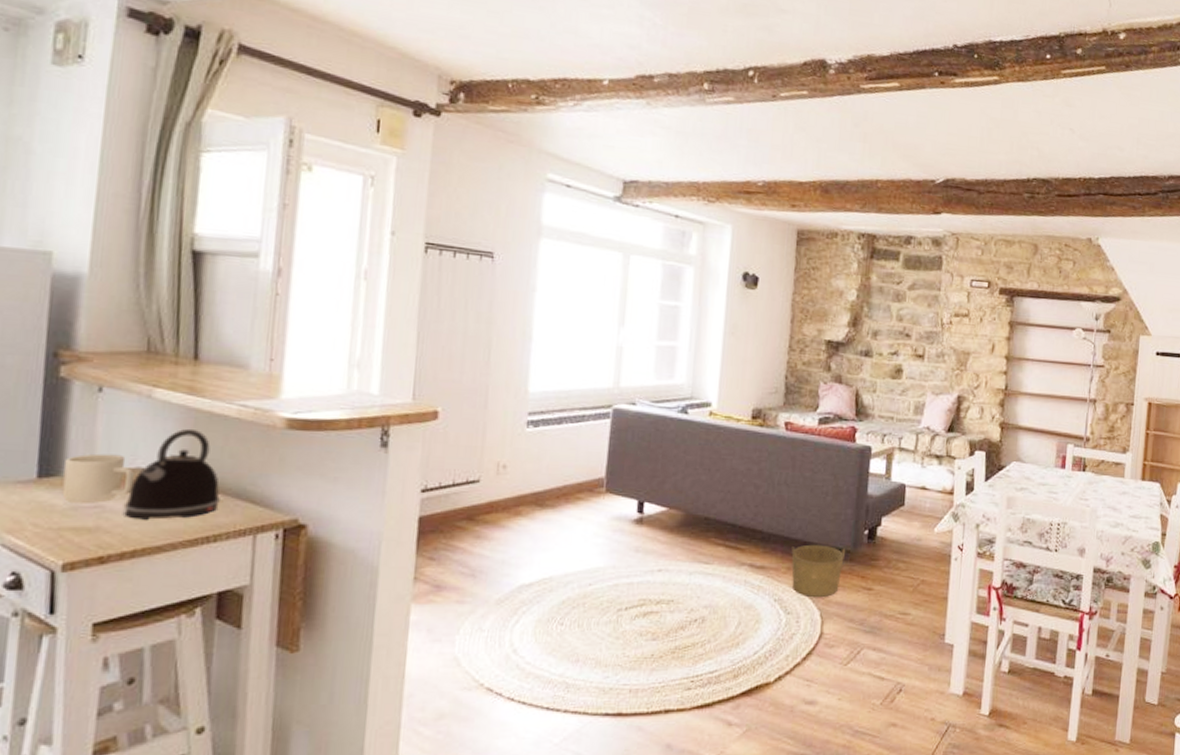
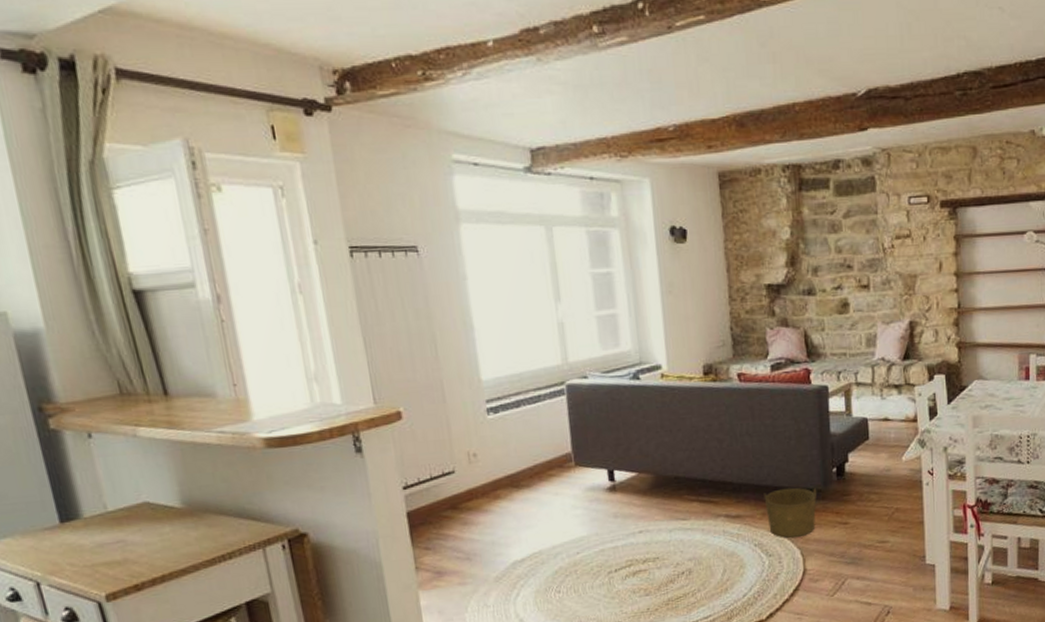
mug: present [62,453,136,505] -> none [79,492,145,542]
kettle: present [124,428,220,520] -> none [142,460,225,548]

